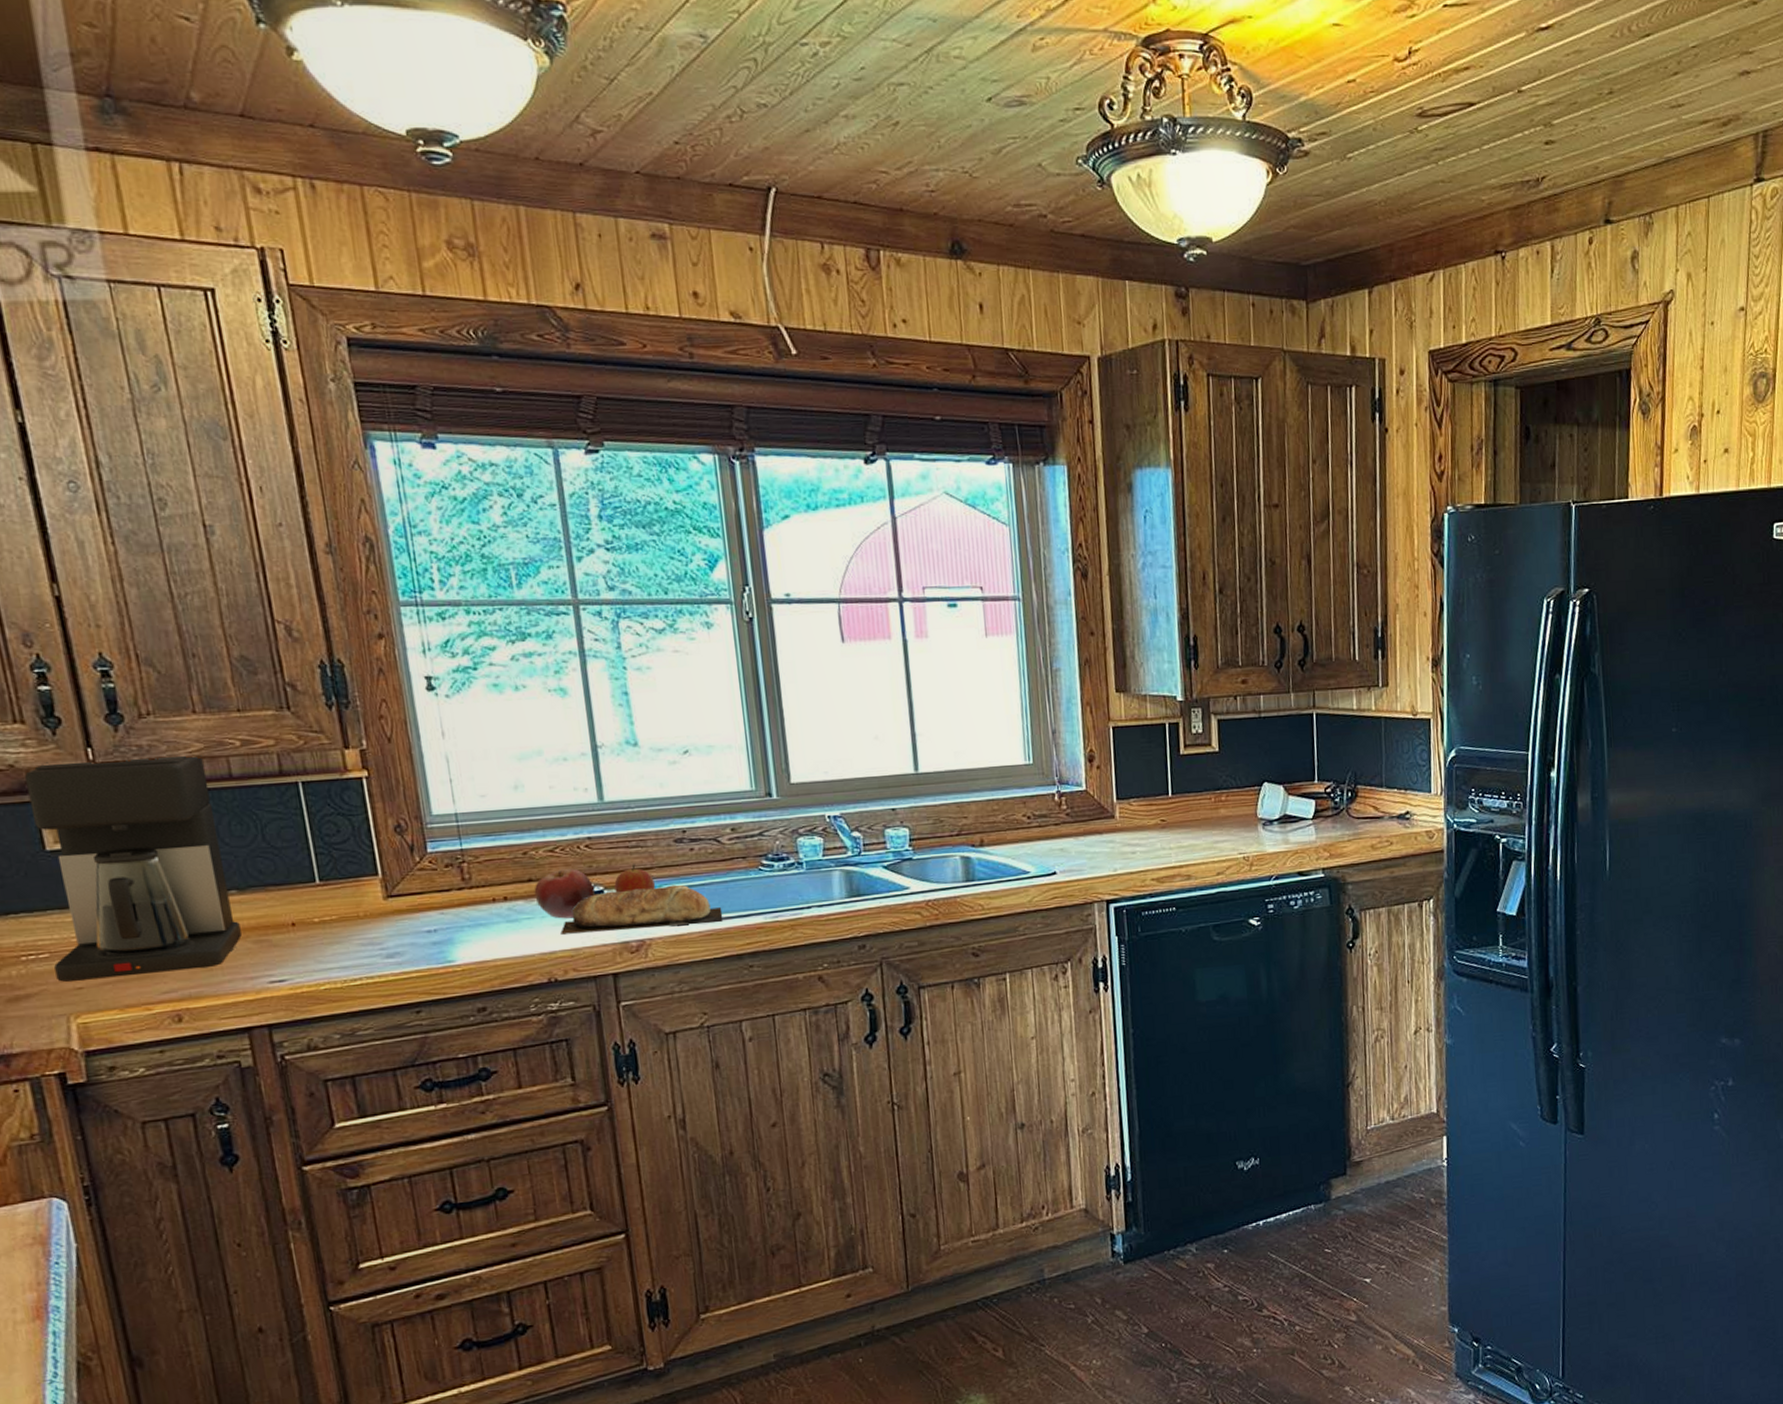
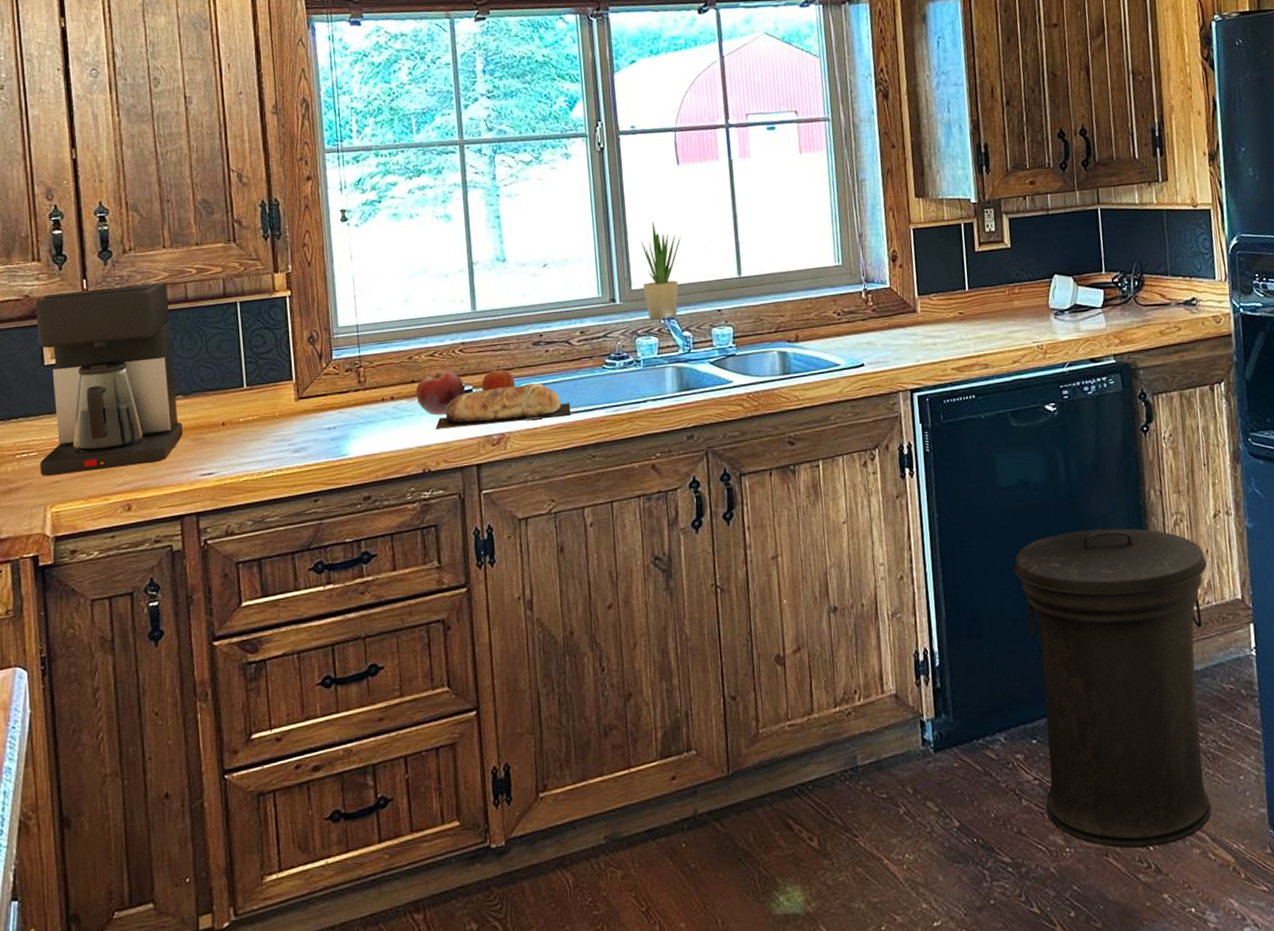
potted plant: none [800,706,848,818] -> present [640,221,681,320]
trash can: none [1211,1044,1406,1347] -> present [1014,528,1212,848]

